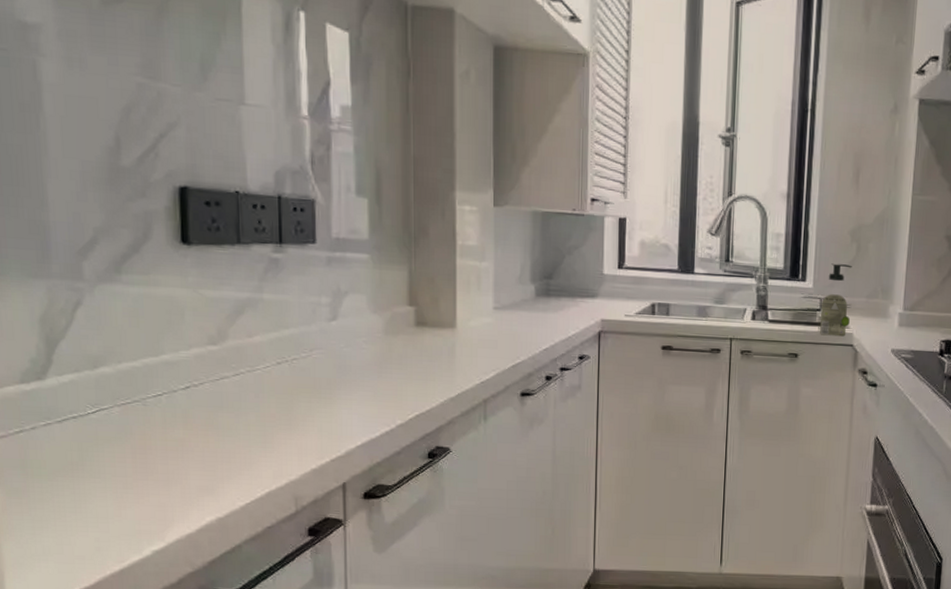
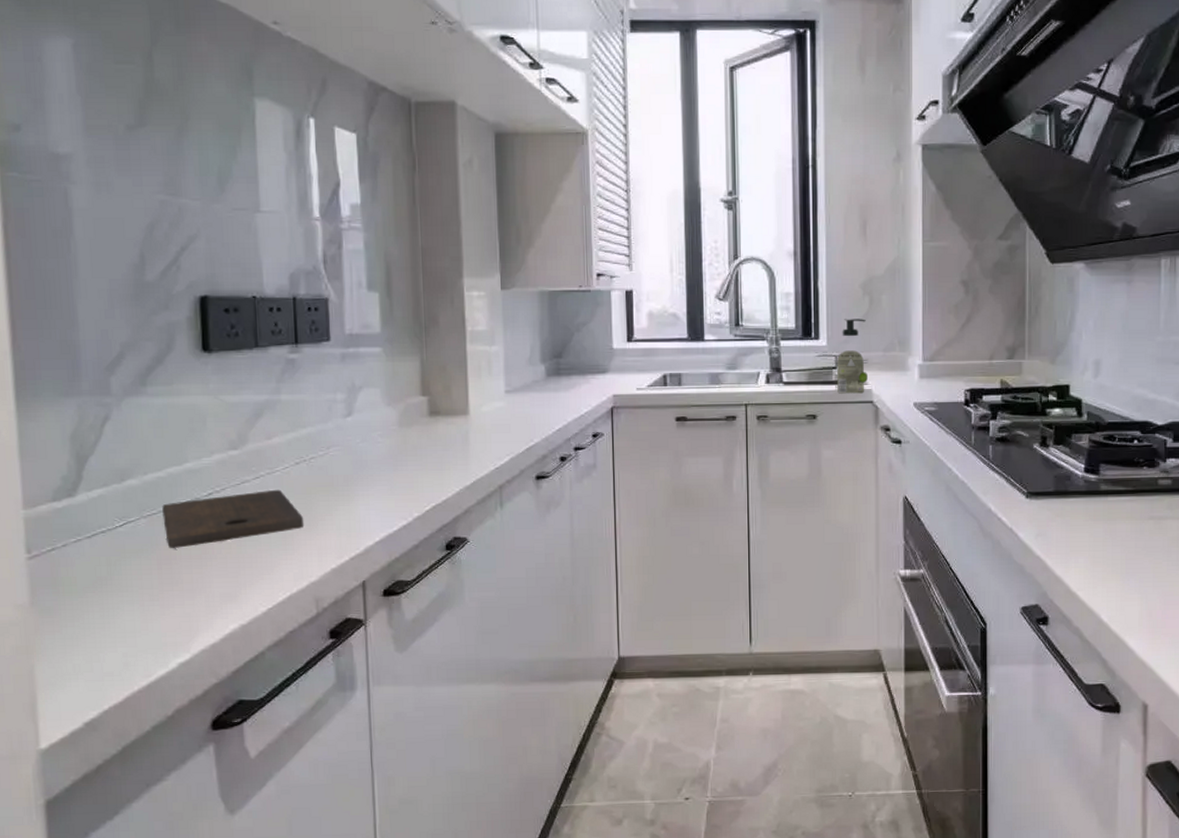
cutting board: none [137,387,285,439] -> present [162,489,305,548]

